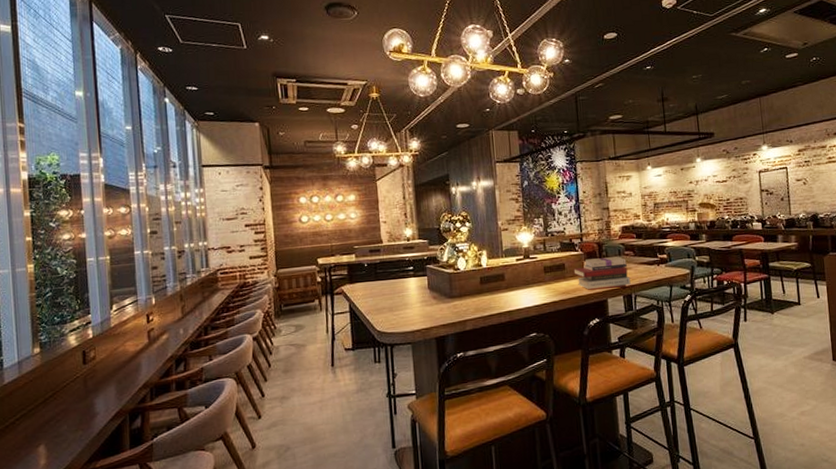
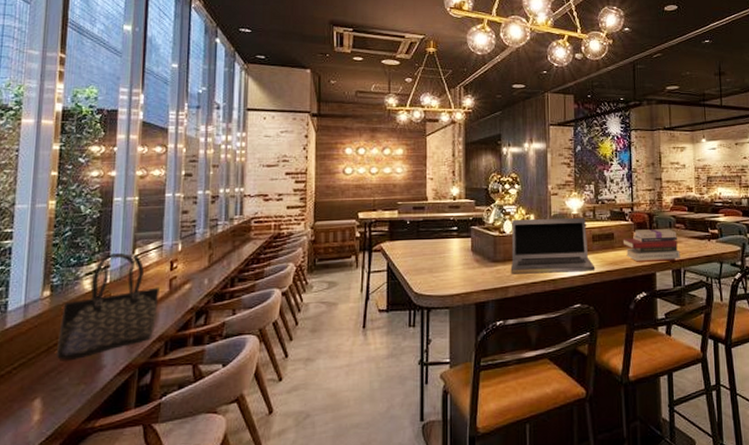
tote bag: none [52,309,140,410] -> present [55,252,159,360]
laptop: none [465,251,549,308] -> present [510,218,596,273]

